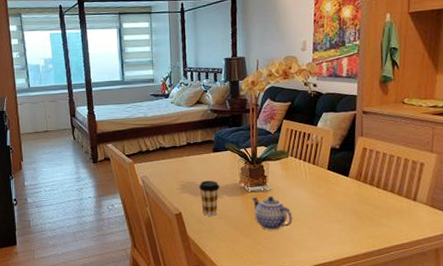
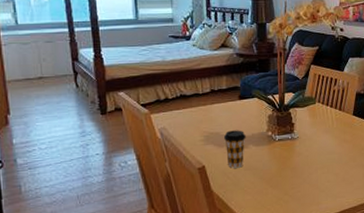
teapot: present [252,196,293,231] -> none [279,143,320,180]

